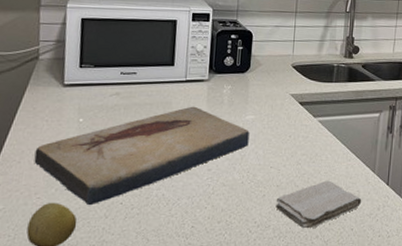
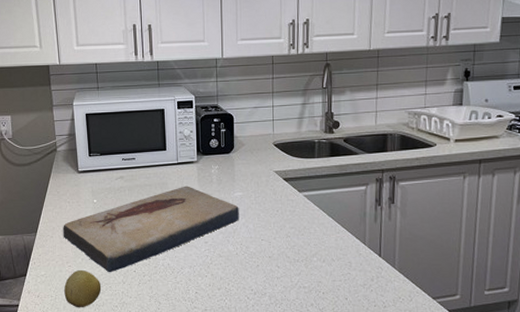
washcloth: present [275,180,362,229] -> none [269,252,354,297]

